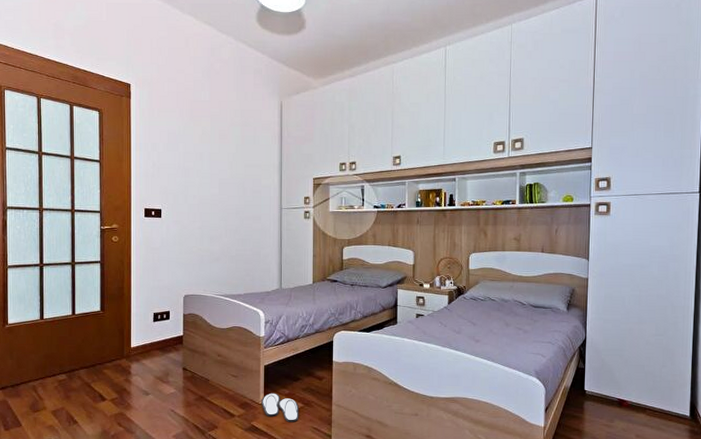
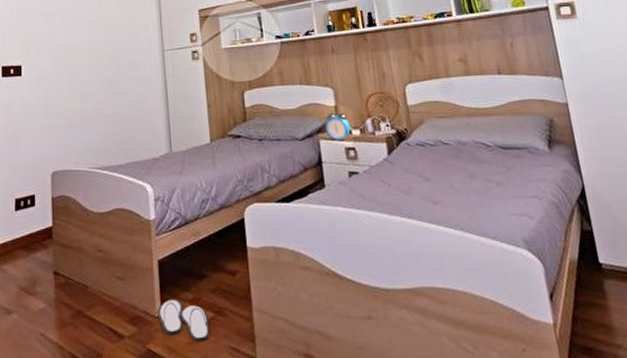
alarm clock: none [403,270,423,291] -> present [325,113,351,141]

